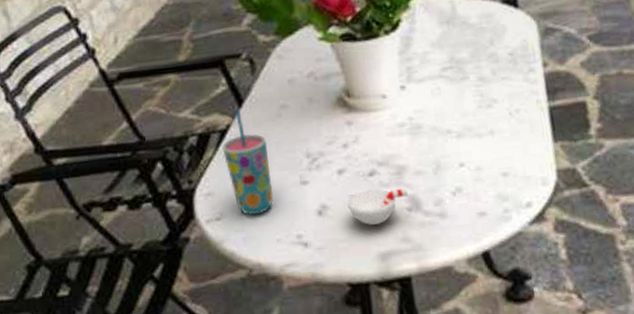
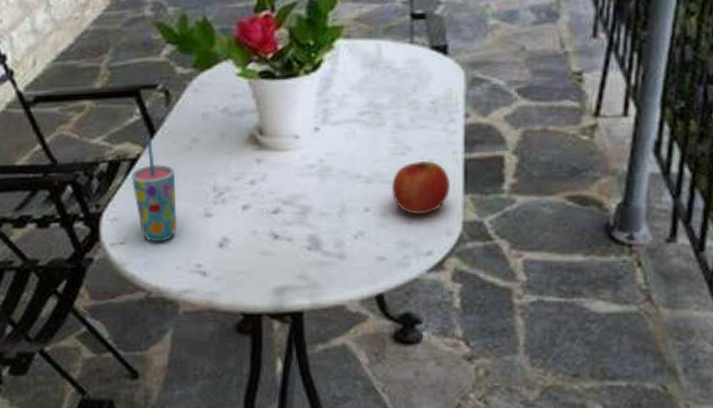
cup: present [347,187,408,225] -> none [248,227,309,260]
fruit: none [482,111,540,166] -> present [391,160,450,215]

